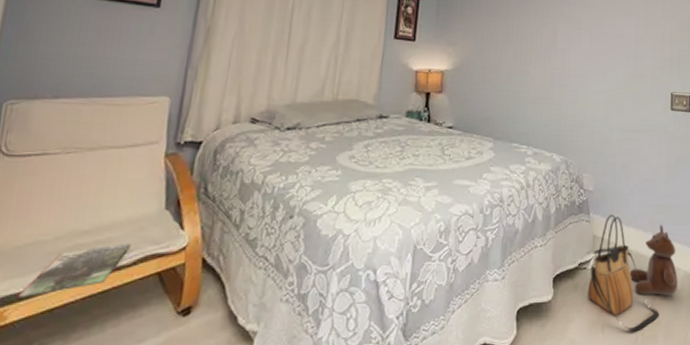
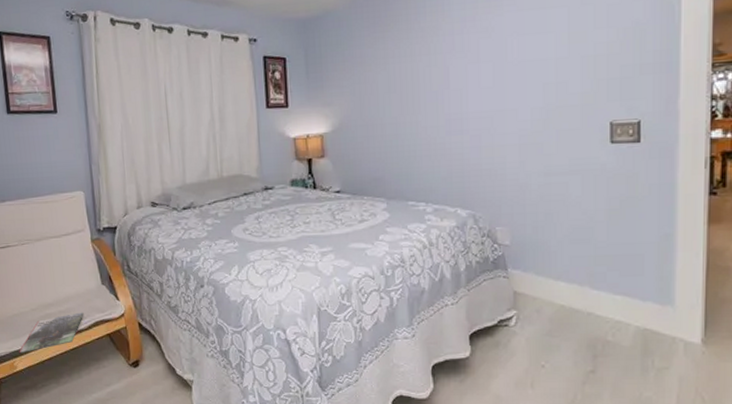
tote bag: present [588,214,659,332] -> none [511,268,603,389]
teddy bear: present [629,225,679,295] -> none [562,277,628,352]

